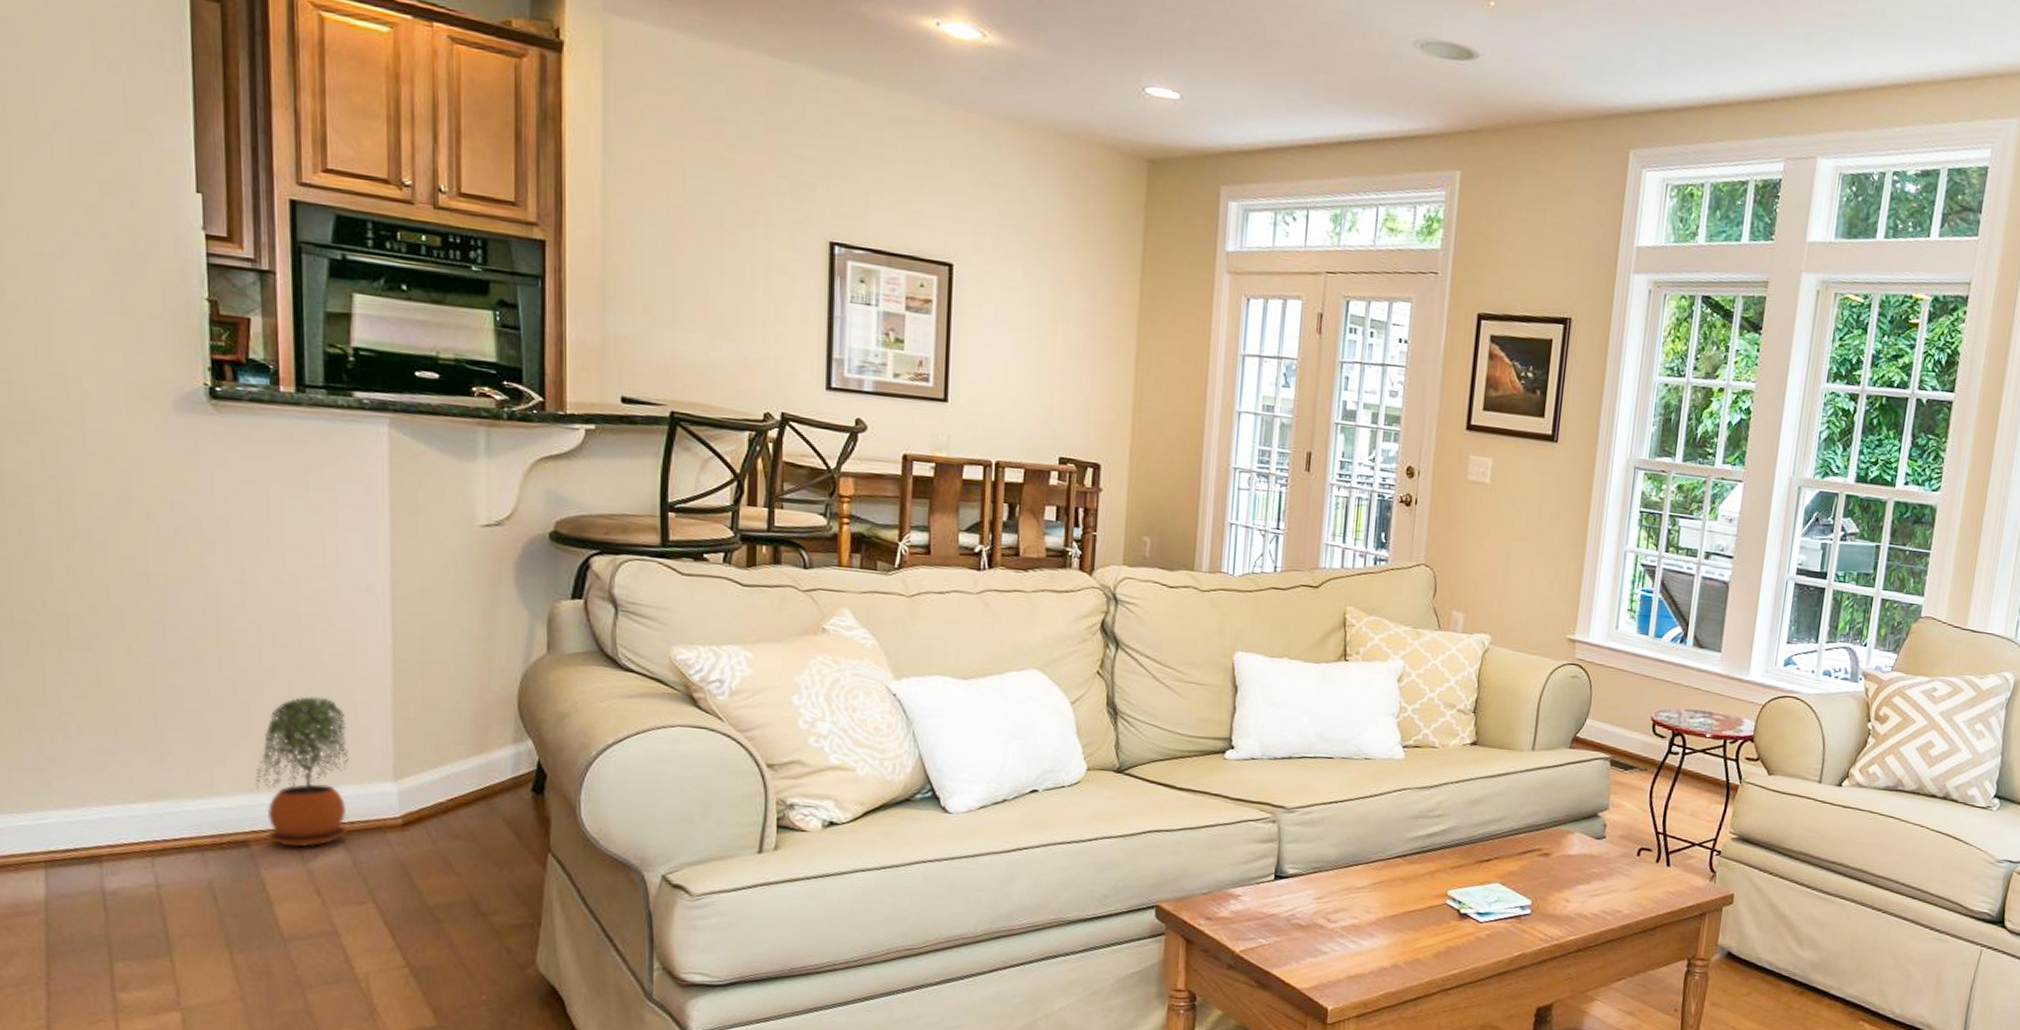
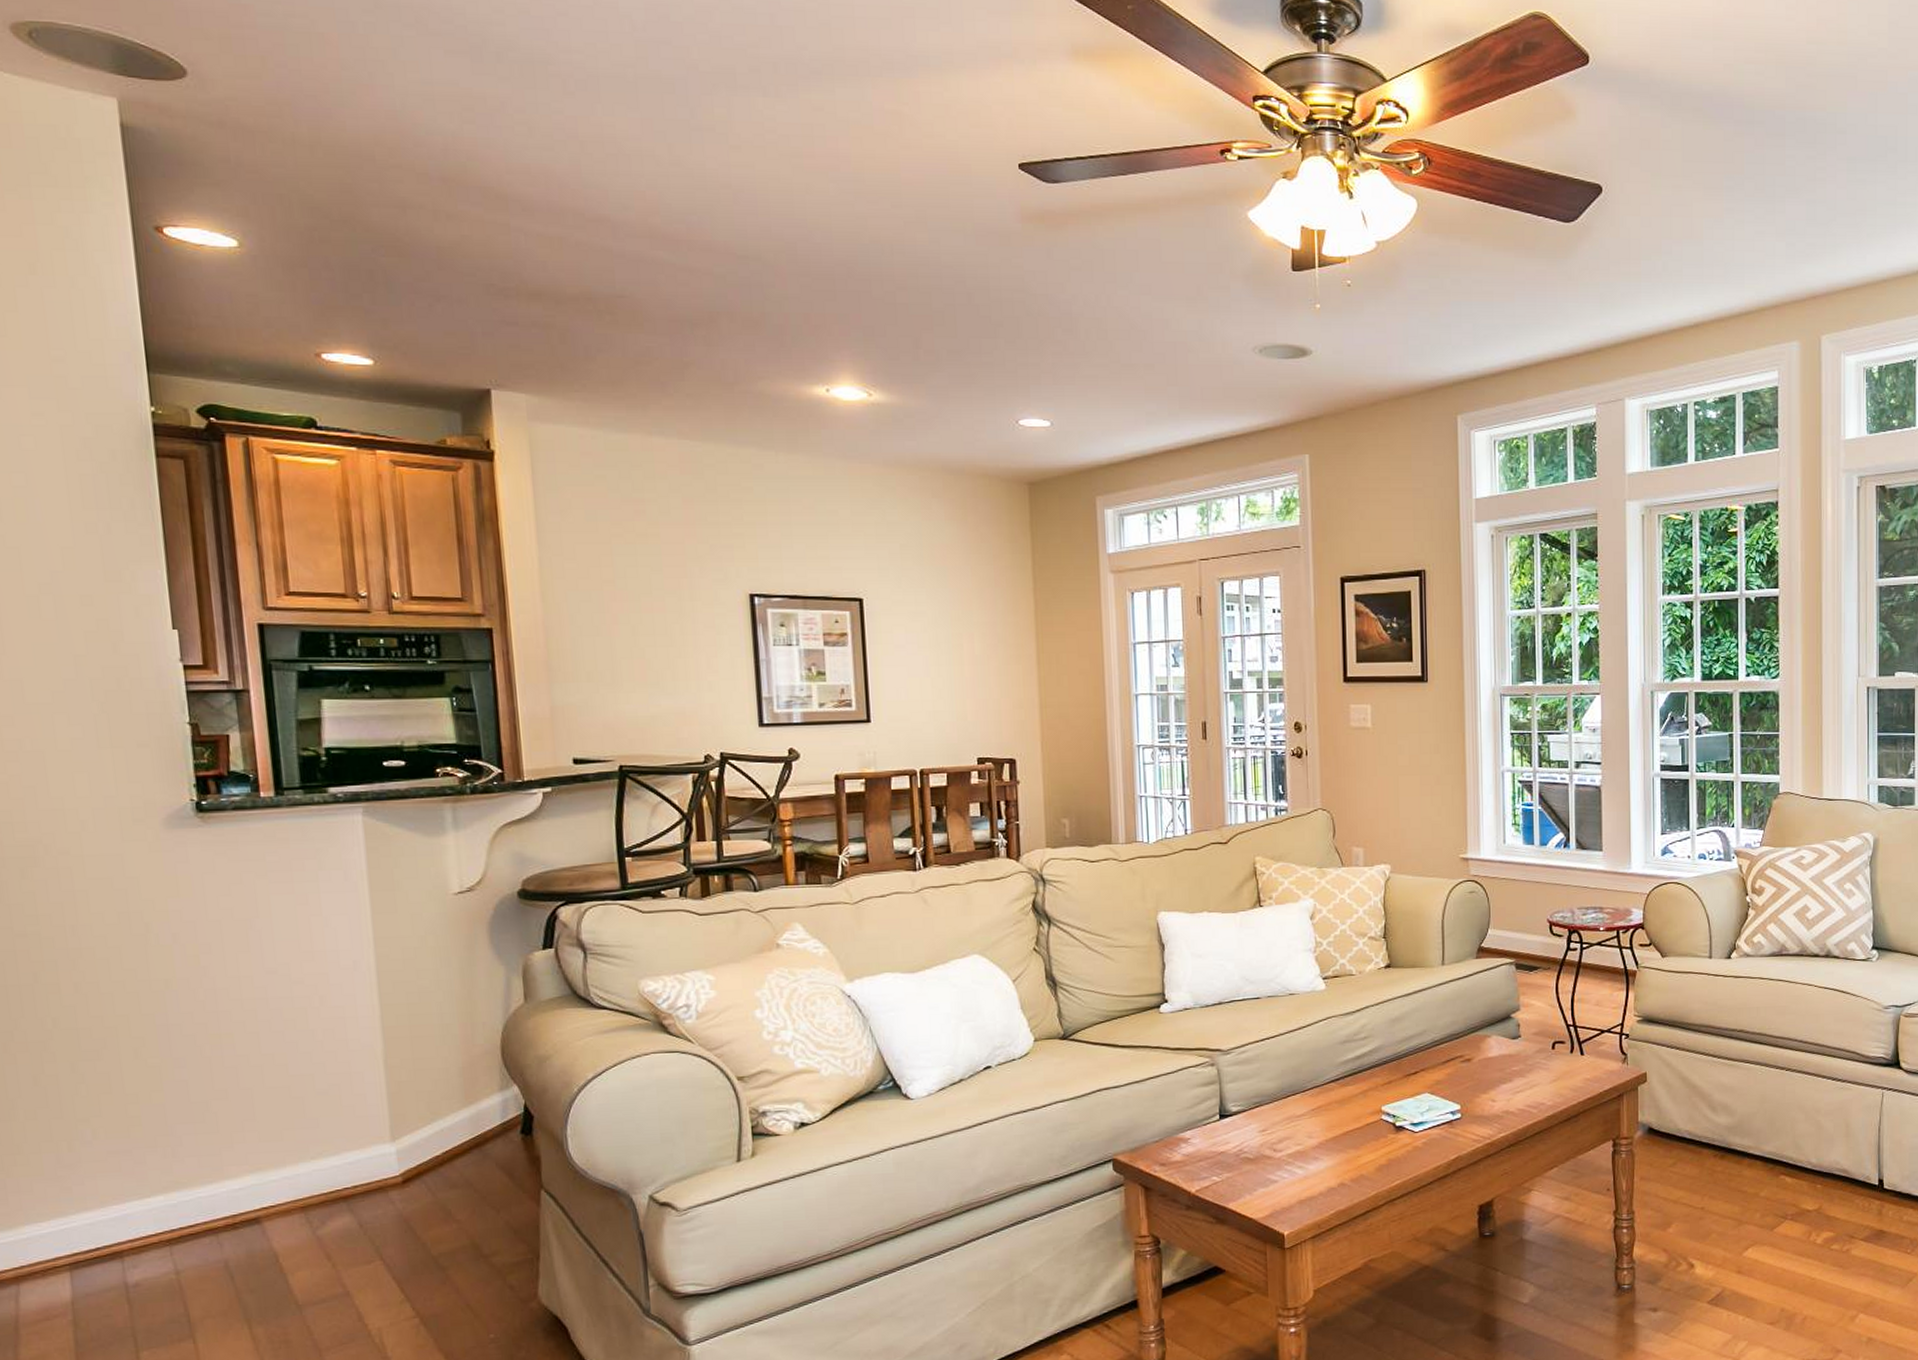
potted plant: present [255,696,349,847] -> none [262,1073,352,1218]

